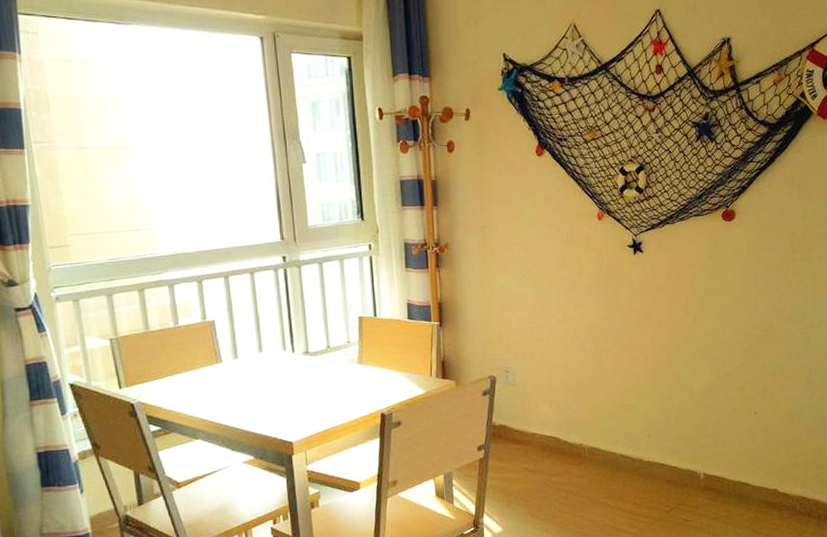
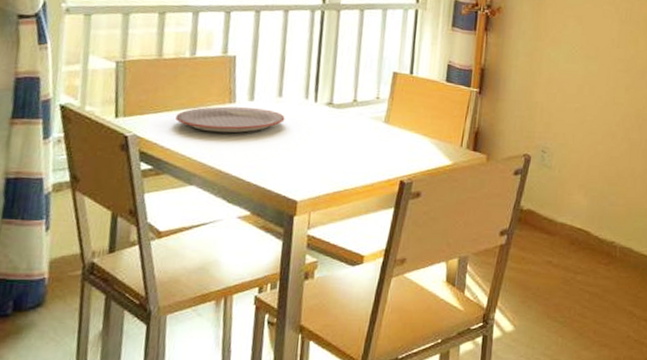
plate: none [172,365,269,391] -> present [176,106,285,133]

